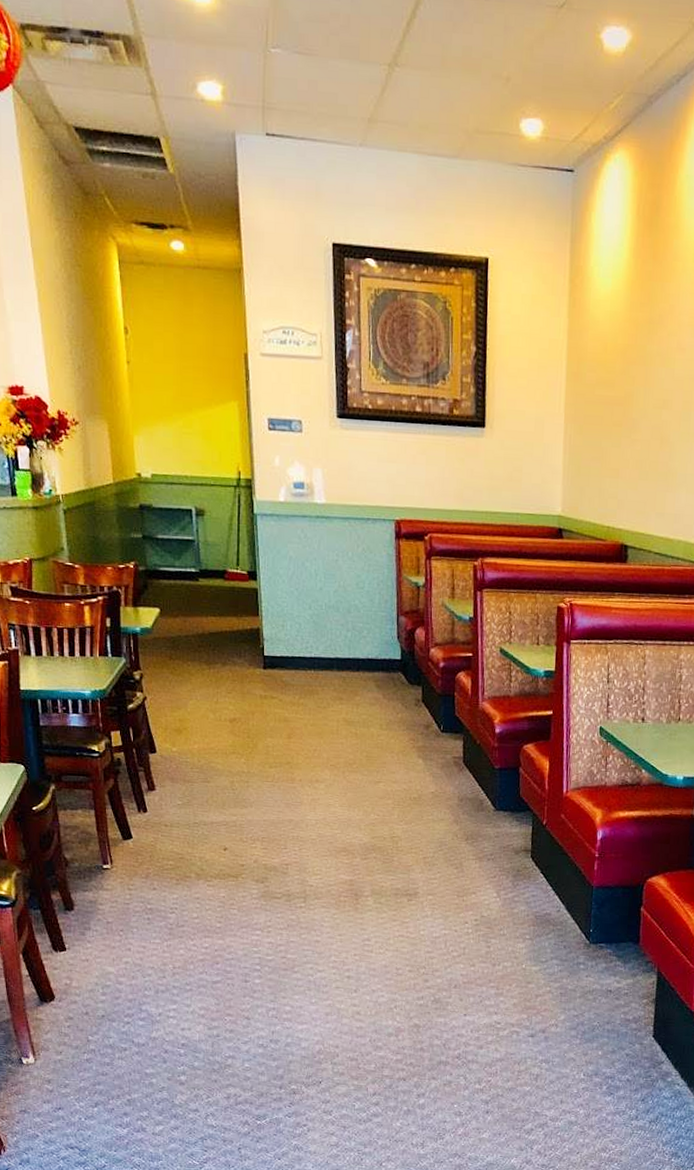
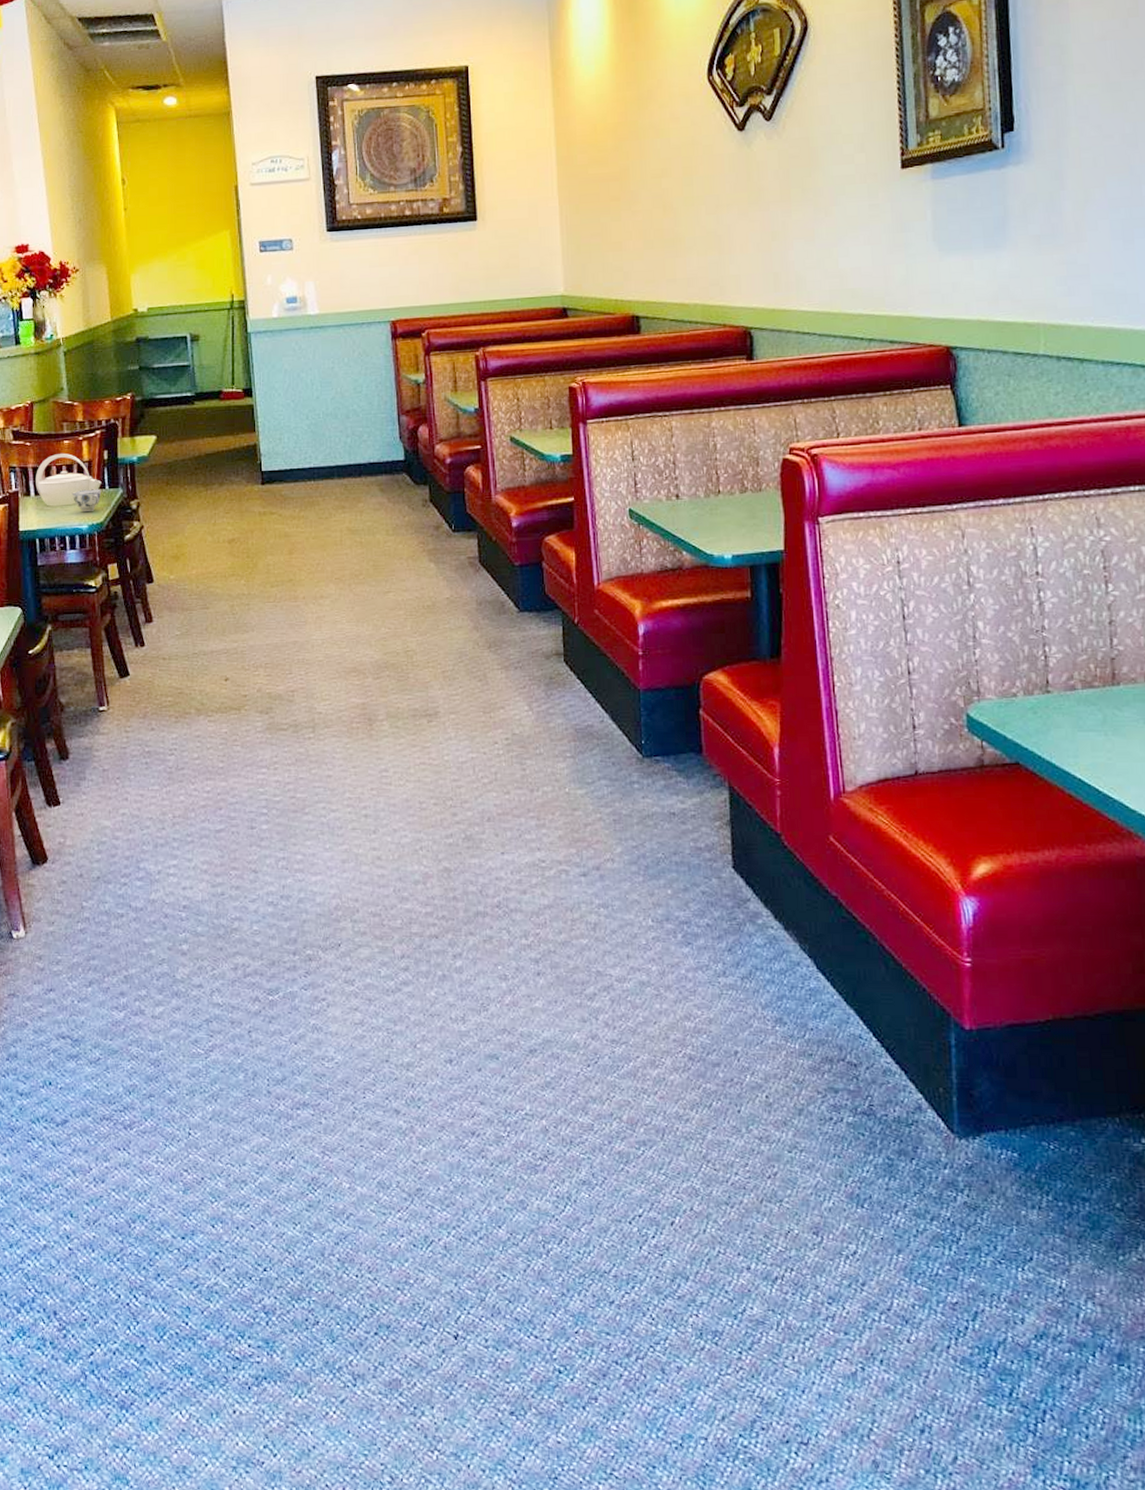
teapot: none [36,615,104,670] -> present [36,453,102,507]
teacup: none [73,655,103,678] -> present [72,489,101,513]

